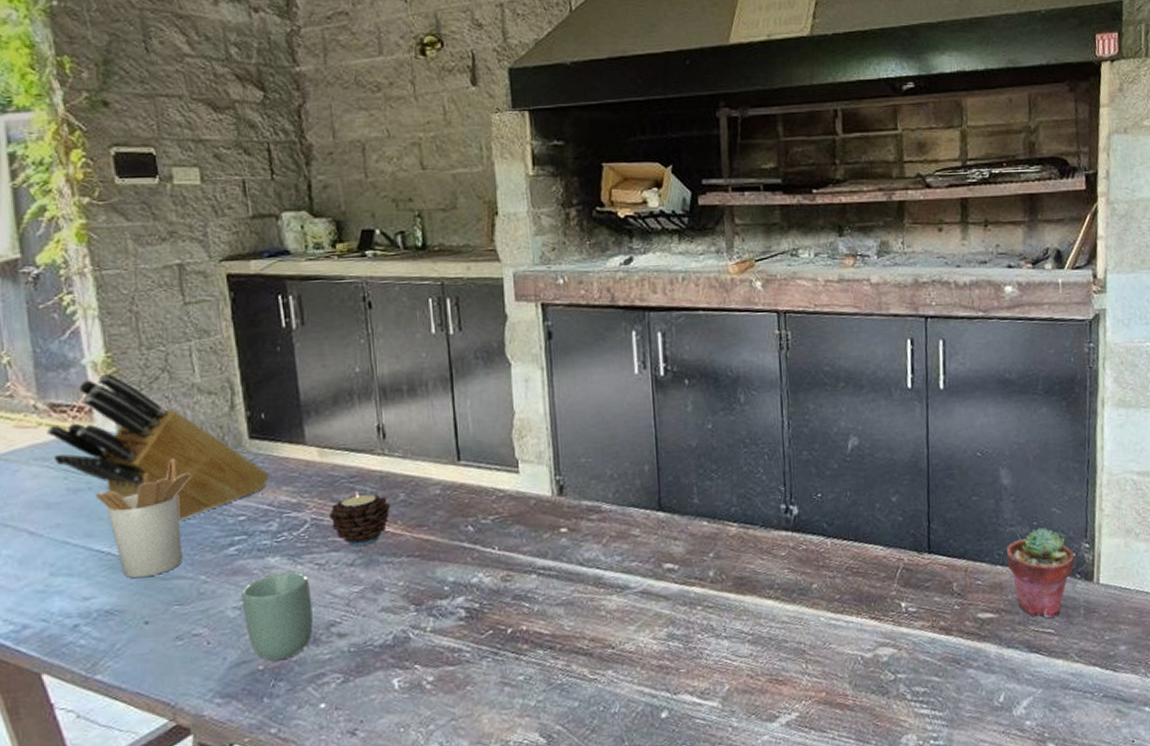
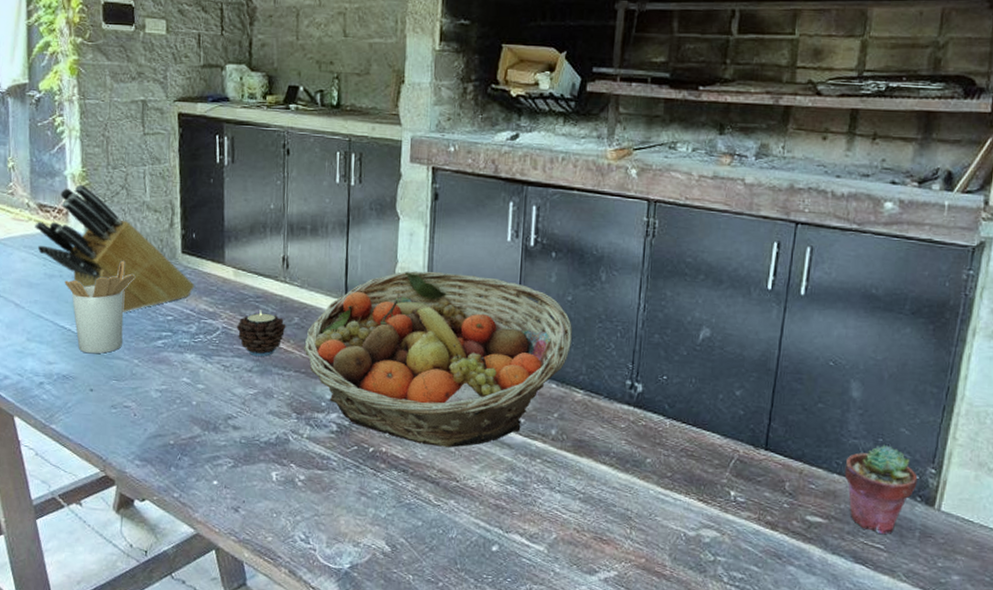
cup: present [242,572,313,660] -> none [163,367,216,439]
fruit basket: none [414,415,719,614] -> present [303,271,573,448]

